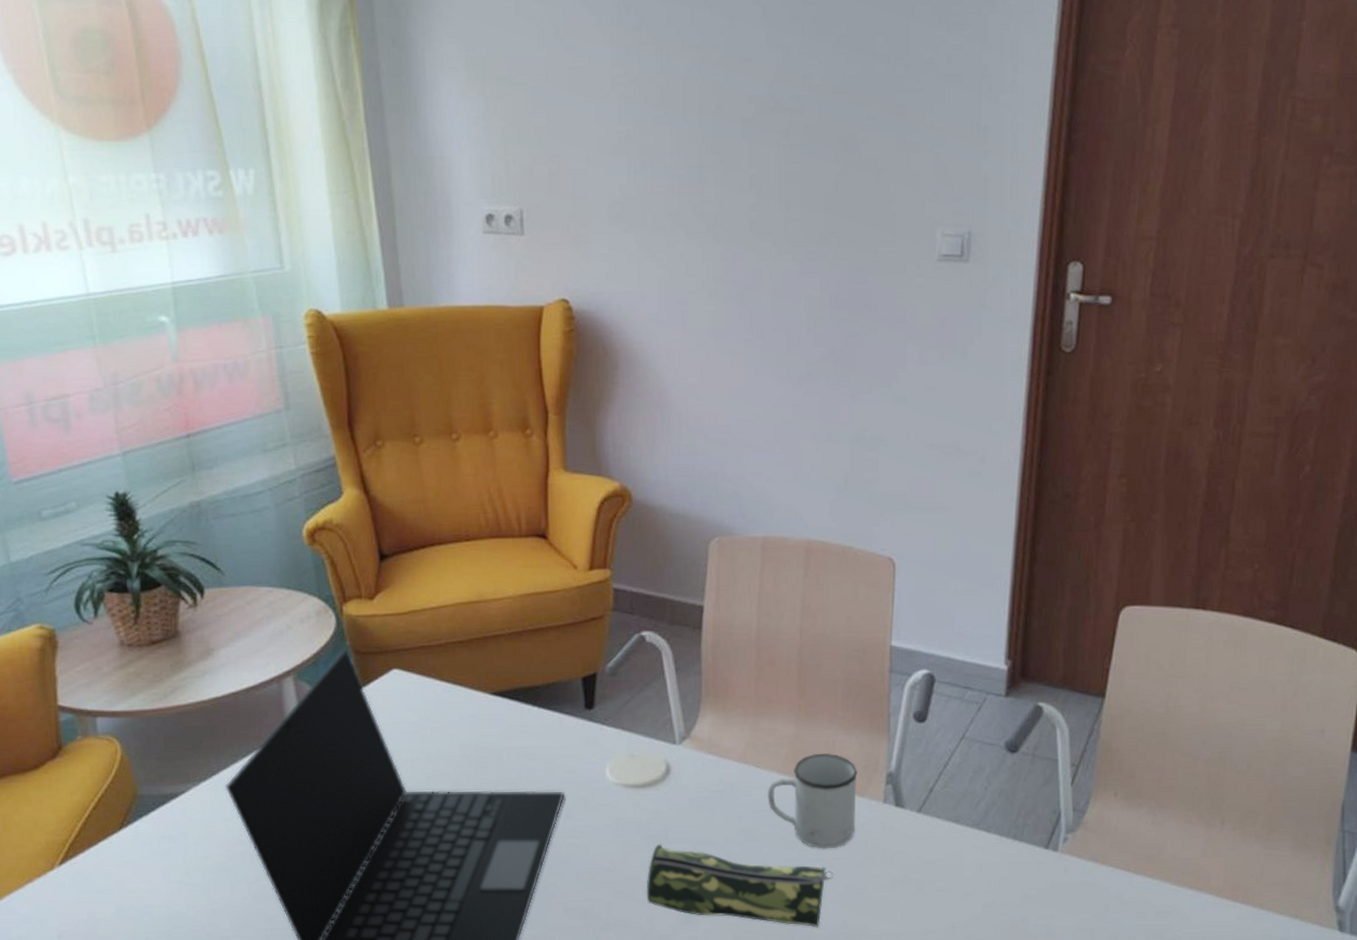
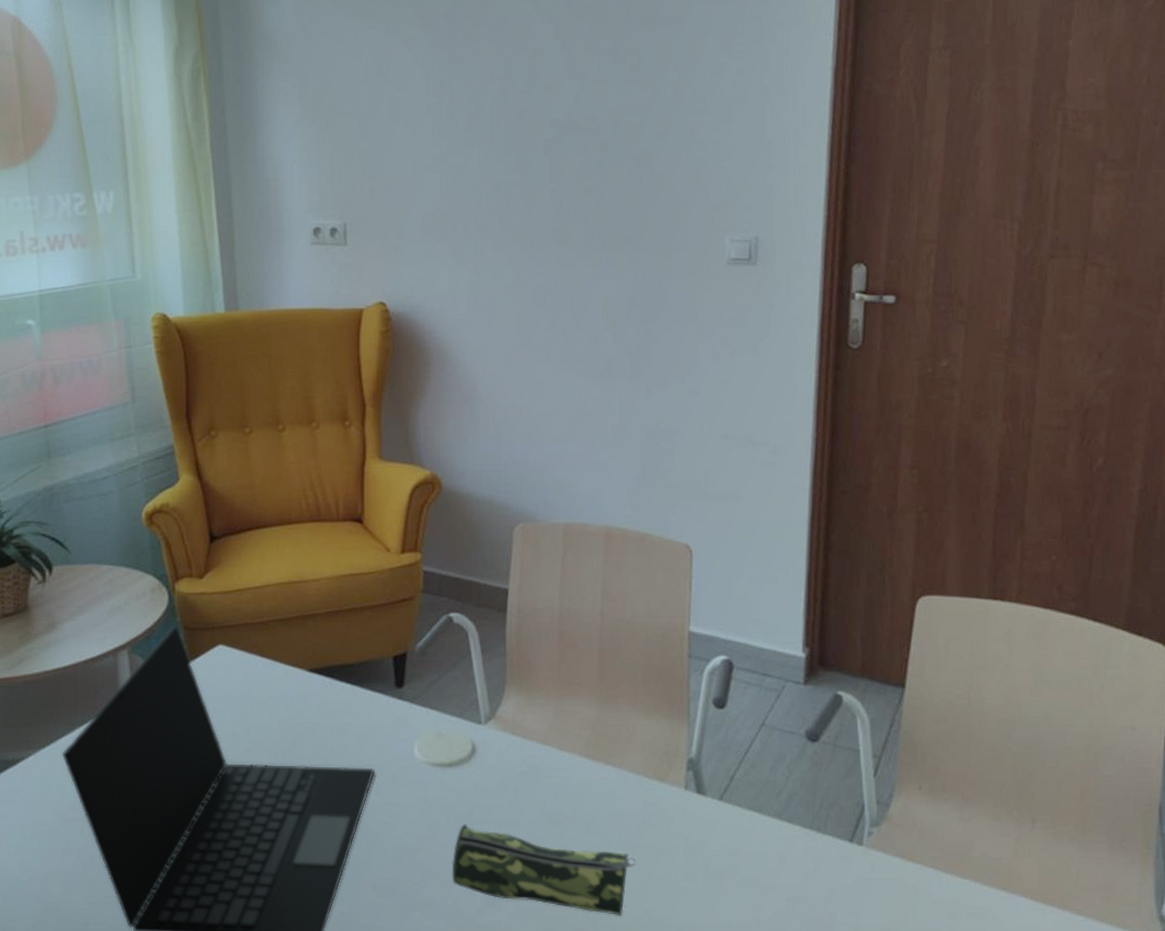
mug: present [766,753,858,849] -> none [569,737,659,835]

